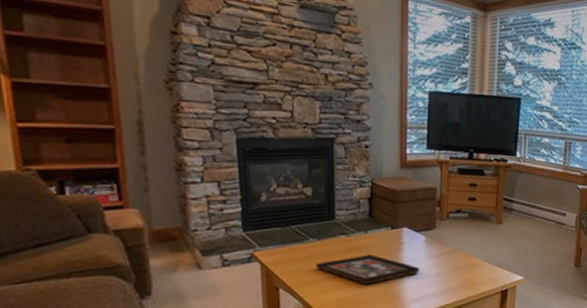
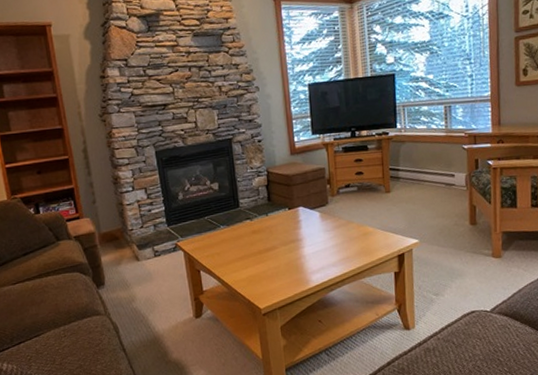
decorative tray: present [316,254,420,285] -> none [228,234,319,261]

